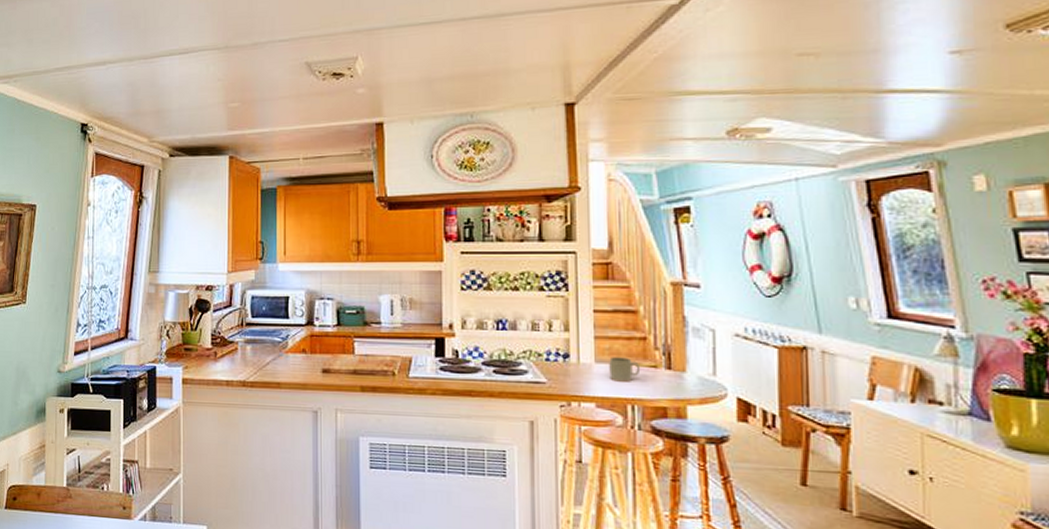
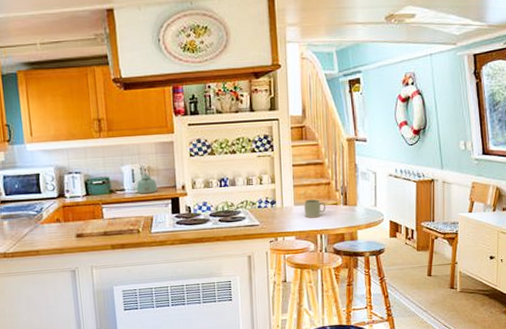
kettle: none [394,300,420,330] -> present [136,168,158,194]

